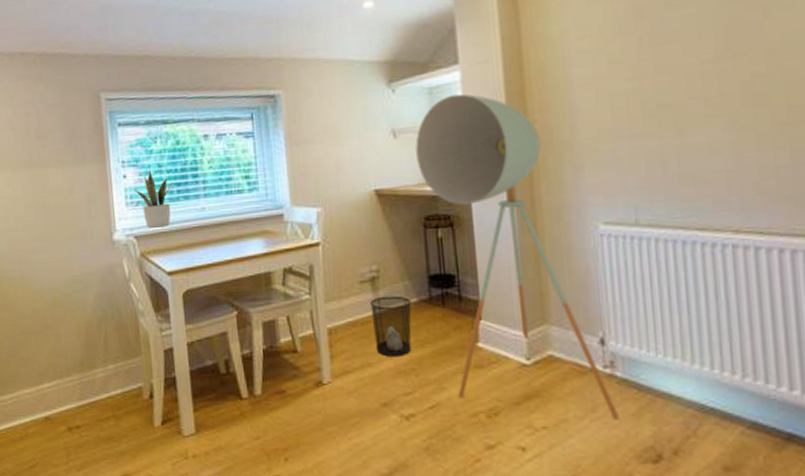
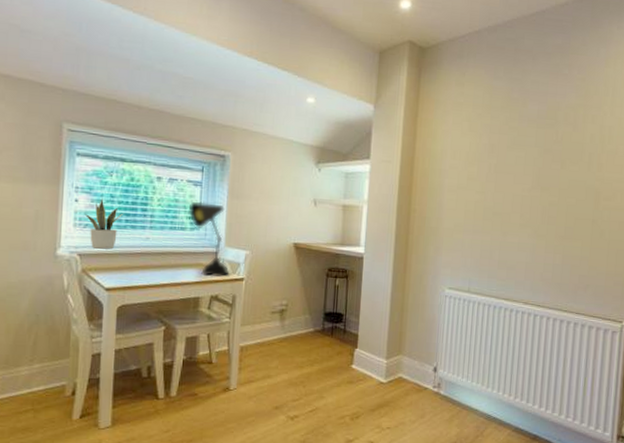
desk lamp: none [243,155,302,245] -> present [189,201,230,277]
waste bin: present [370,296,412,357] -> none [276,325,308,372]
floor lamp: present [415,93,620,420] -> none [329,181,438,424]

